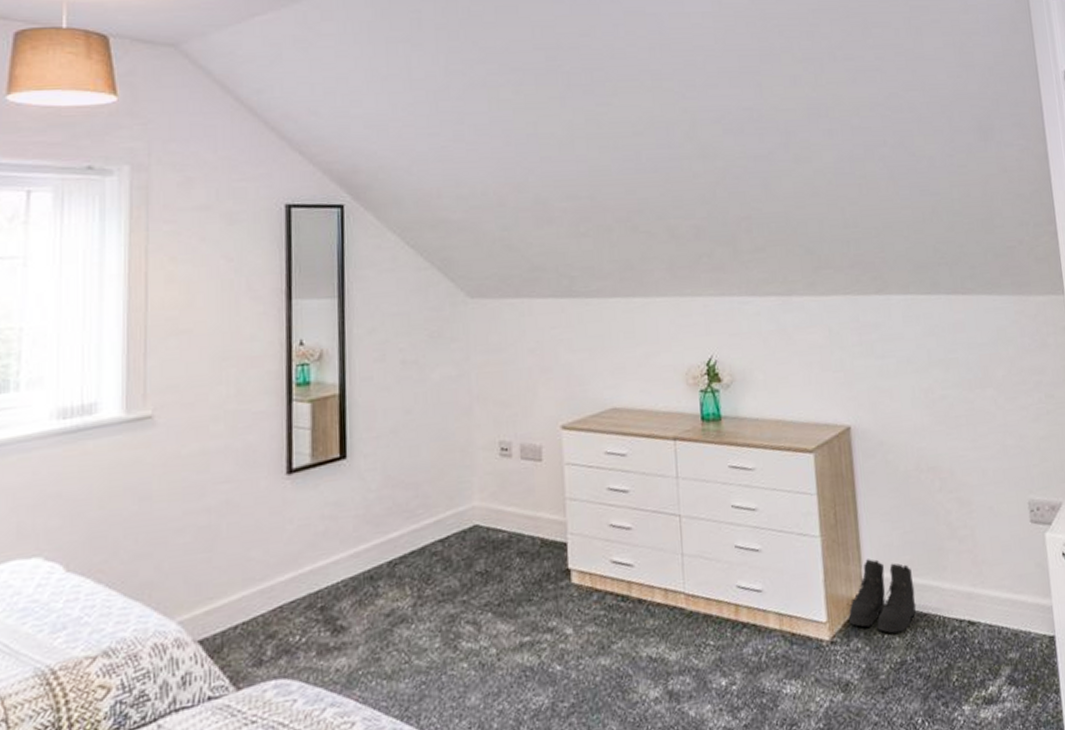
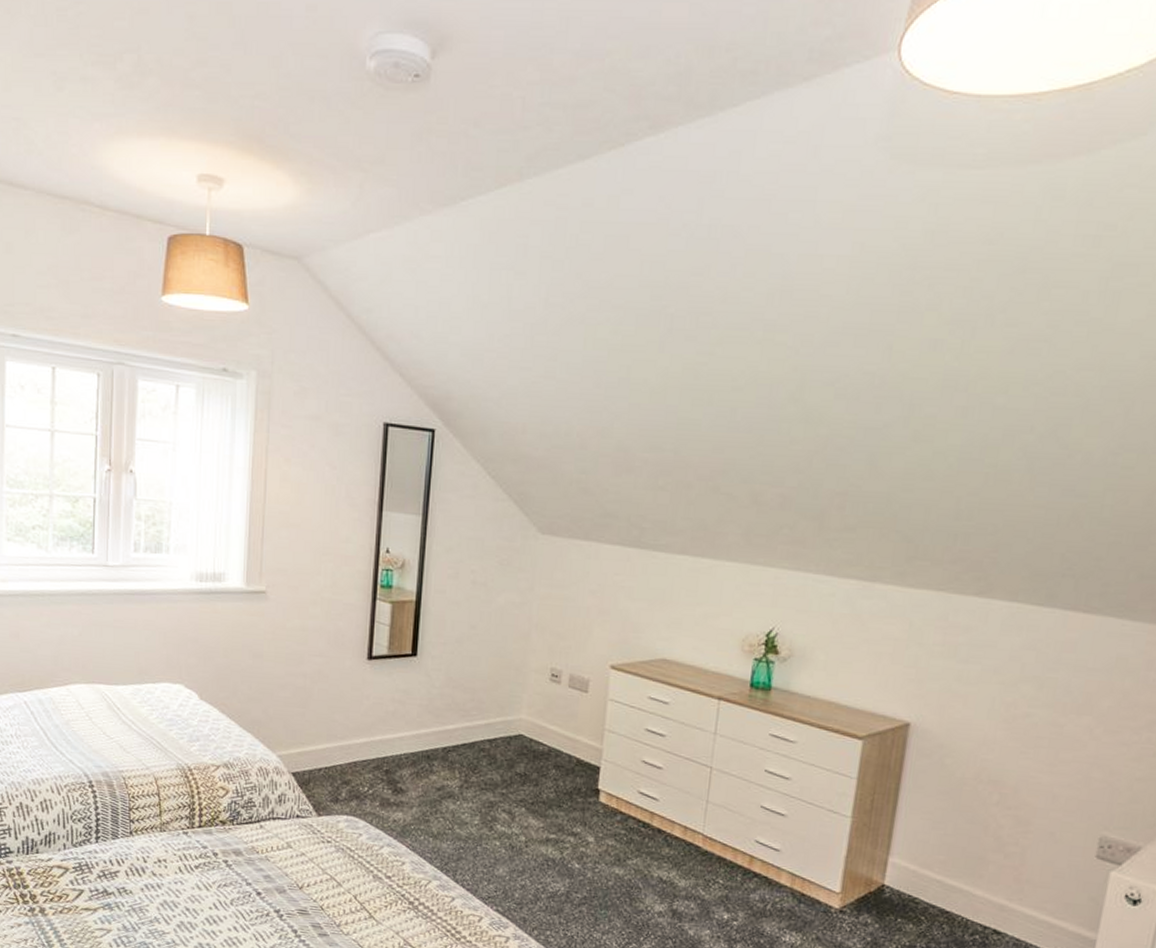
boots: present [849,559,916,634] -> none [864,849,943,921]

